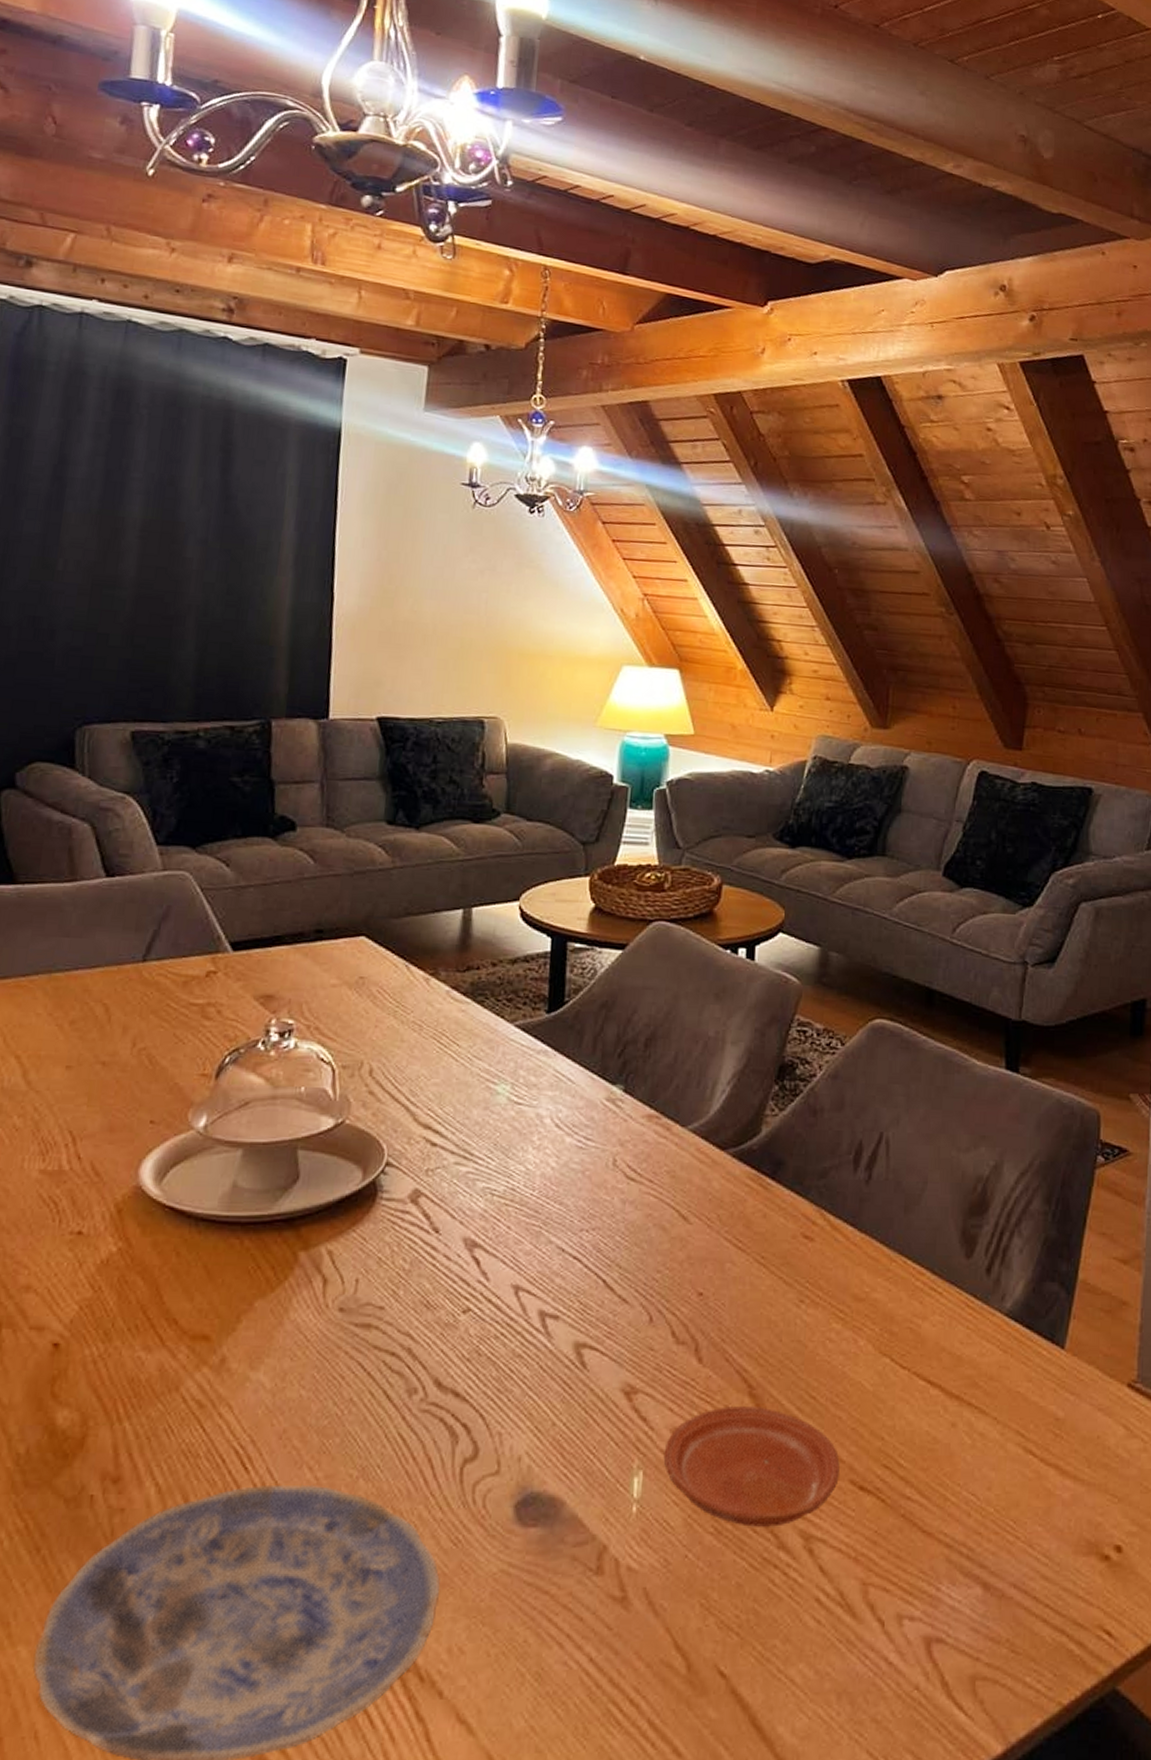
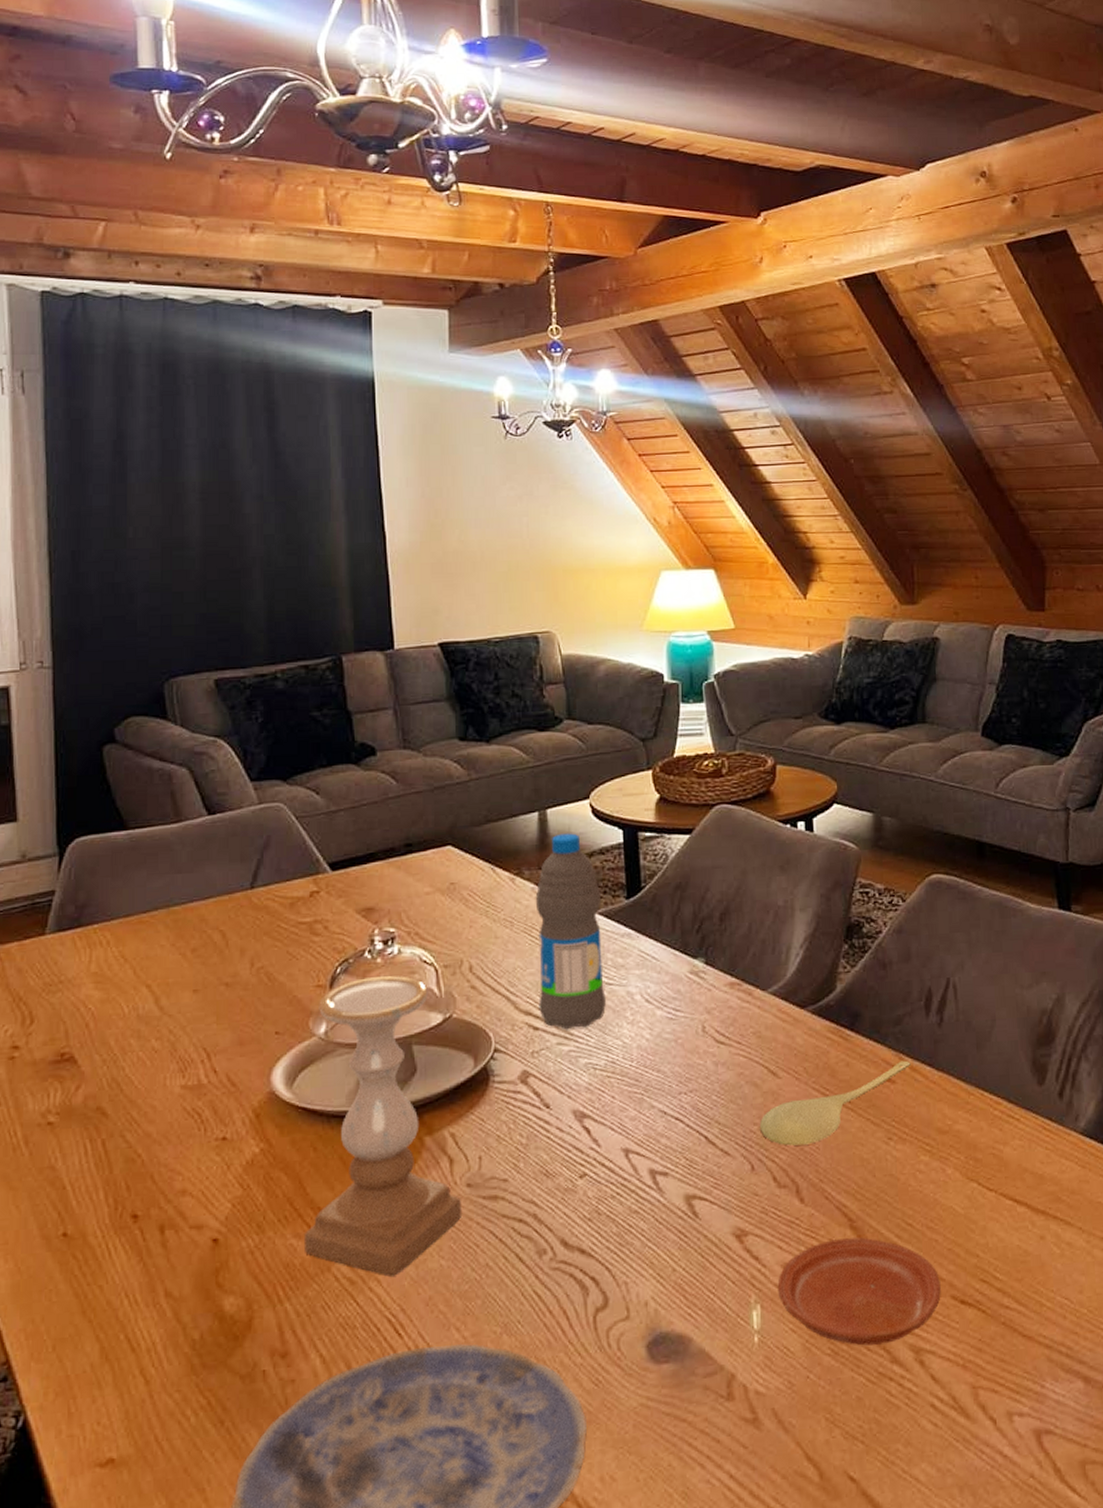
candle holder: none [153,1070,331,1403] -> present [303,975,463,1276]
water bottle: none [439,935,520,1149] -> present [535,833,606,1030]
spoon: none [664,1217,832,1299] -> present [760,1060,911,1146]

